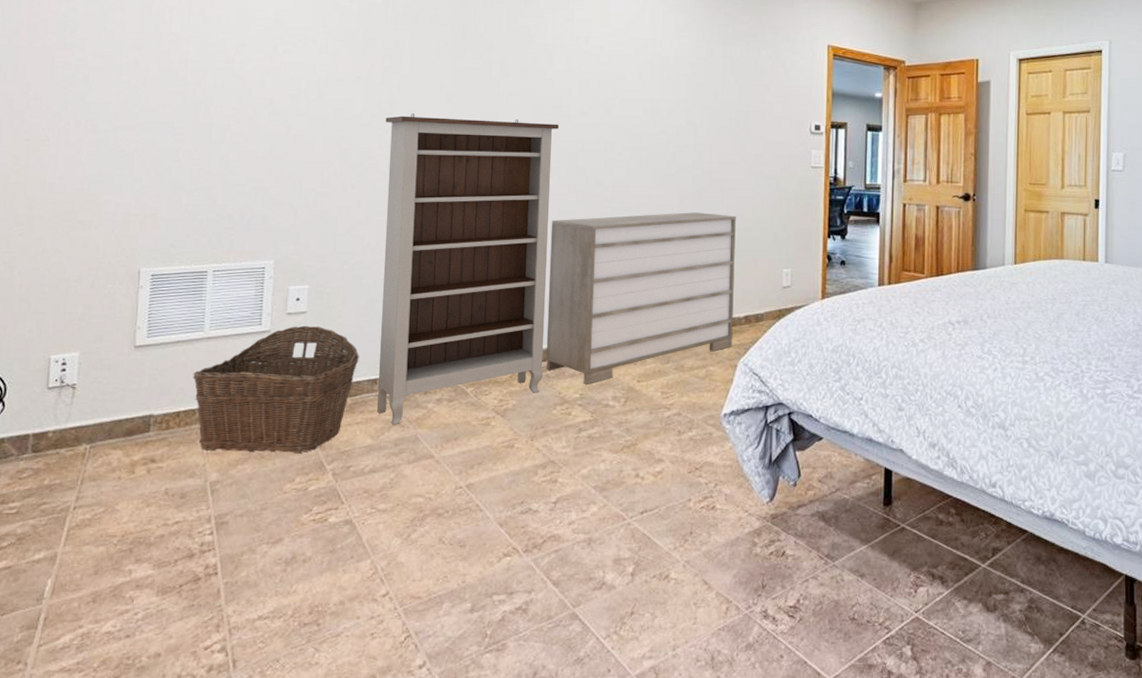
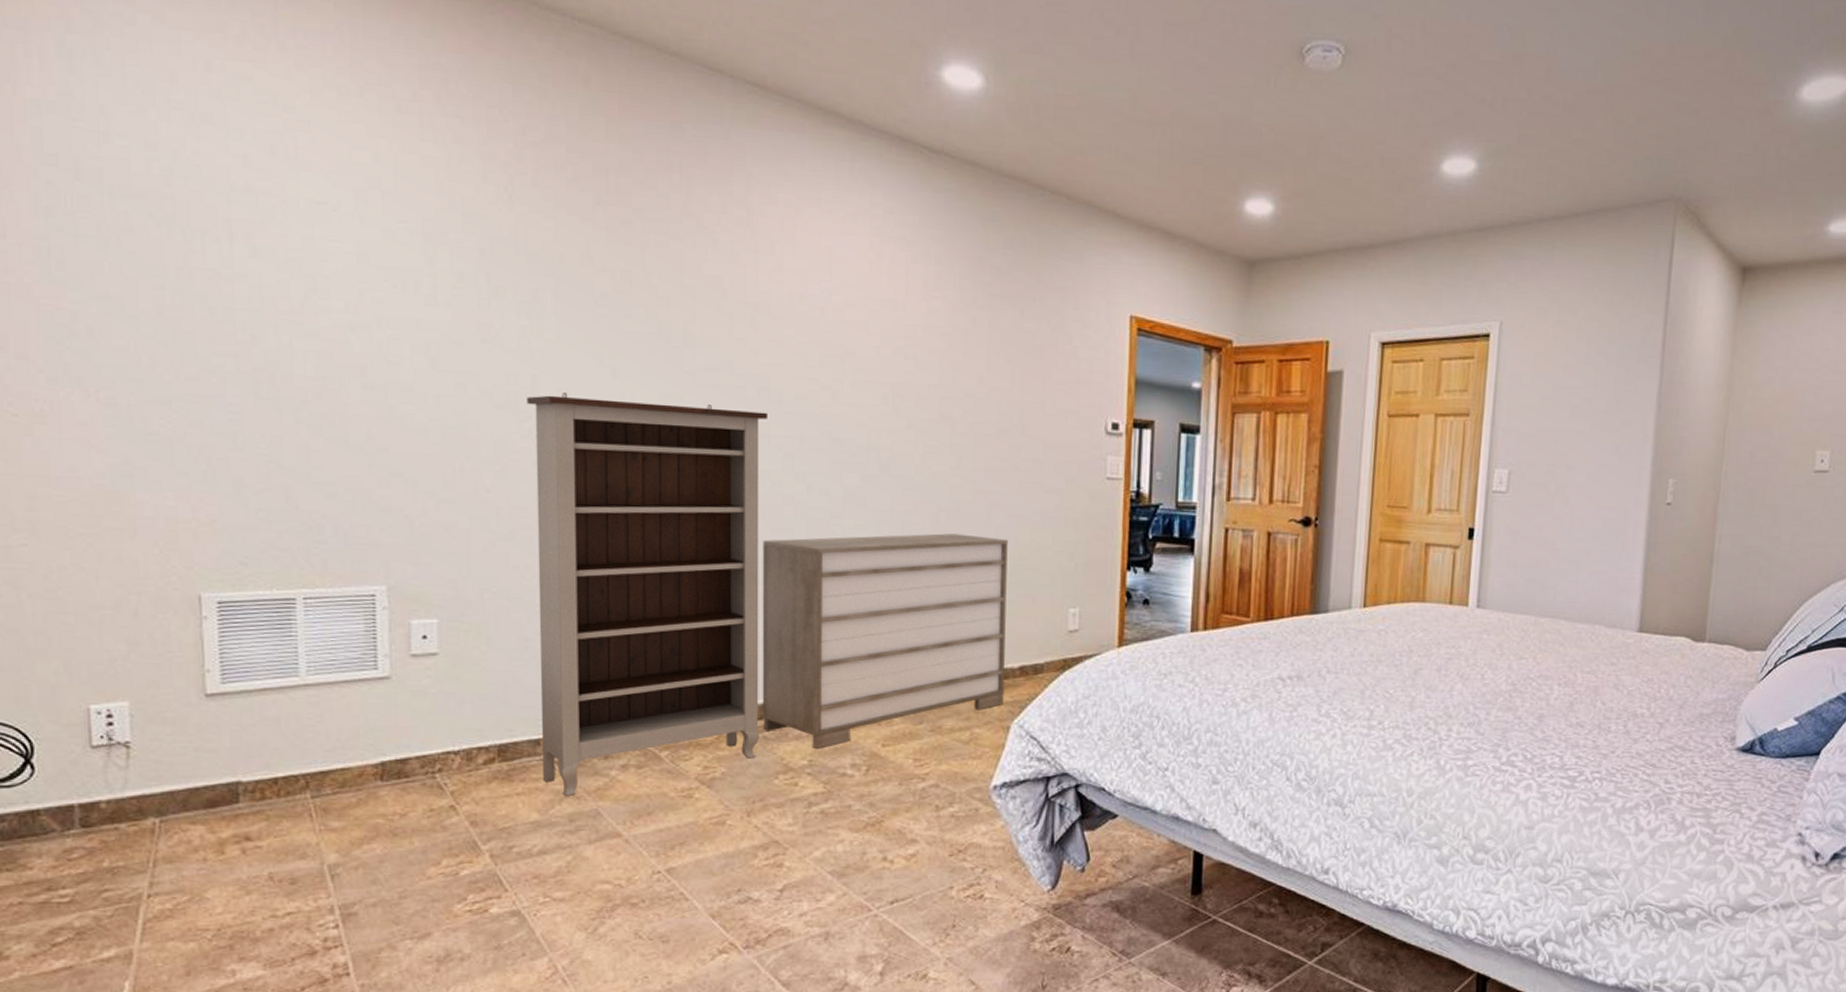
wicker basket: present [193,325,359,453] -> none [290,670,514,830]

